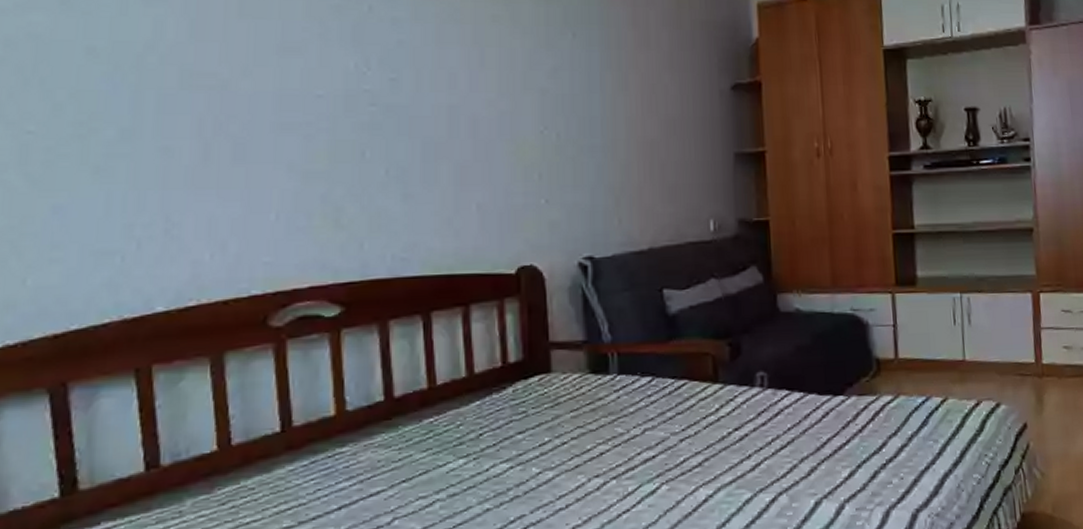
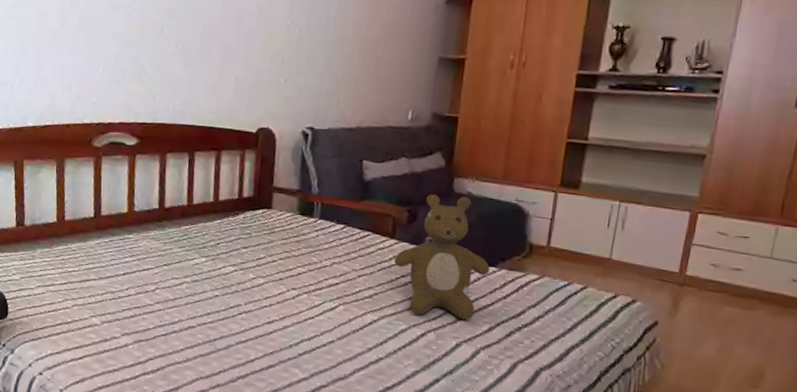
teddy bear: none [721,315,837,476] -> present [394,194,490,320]

